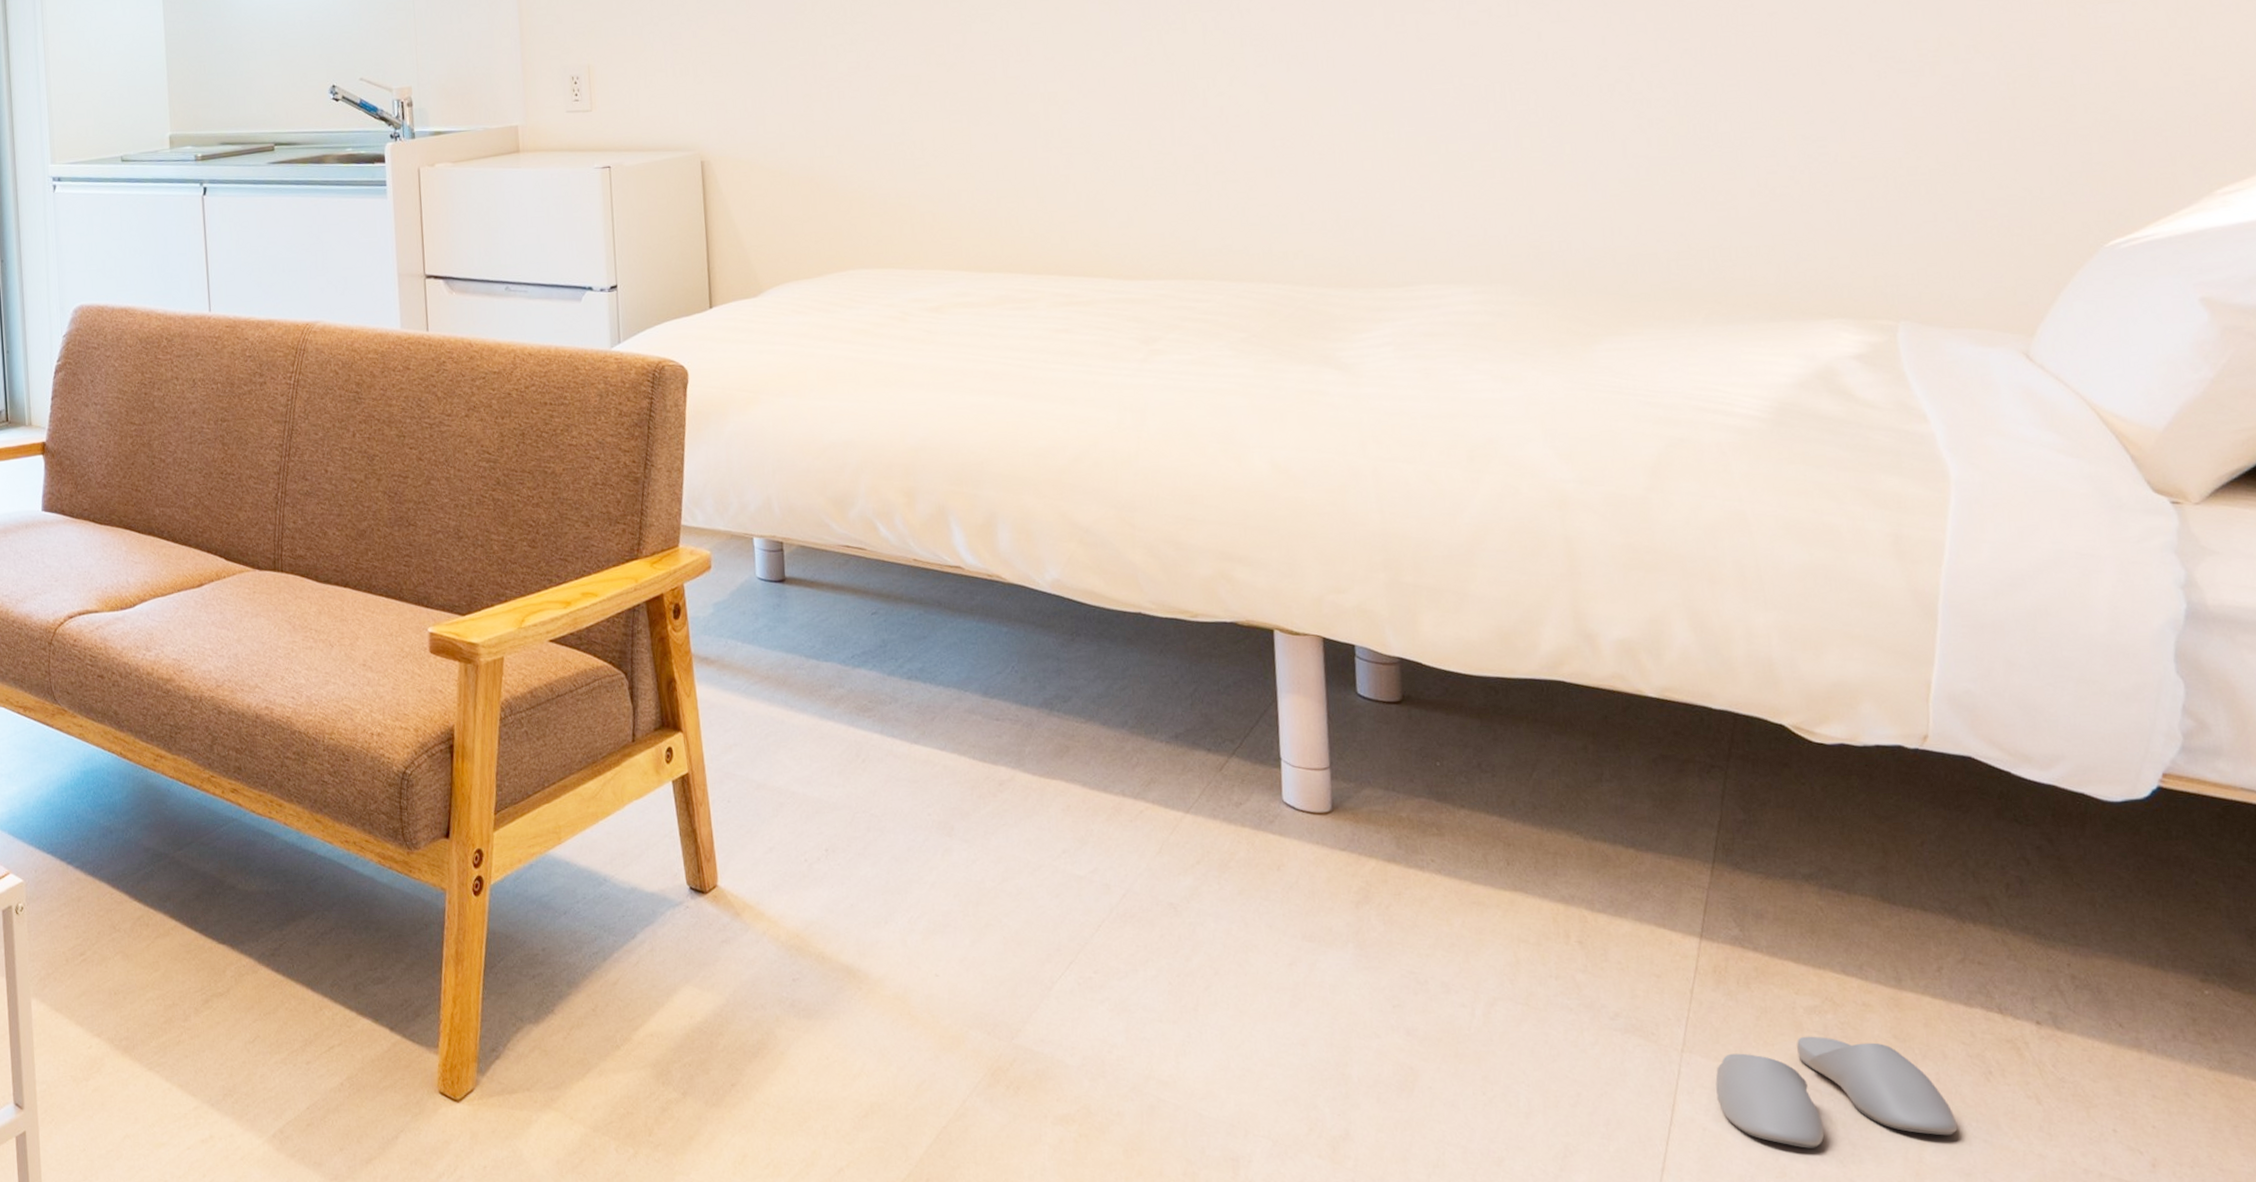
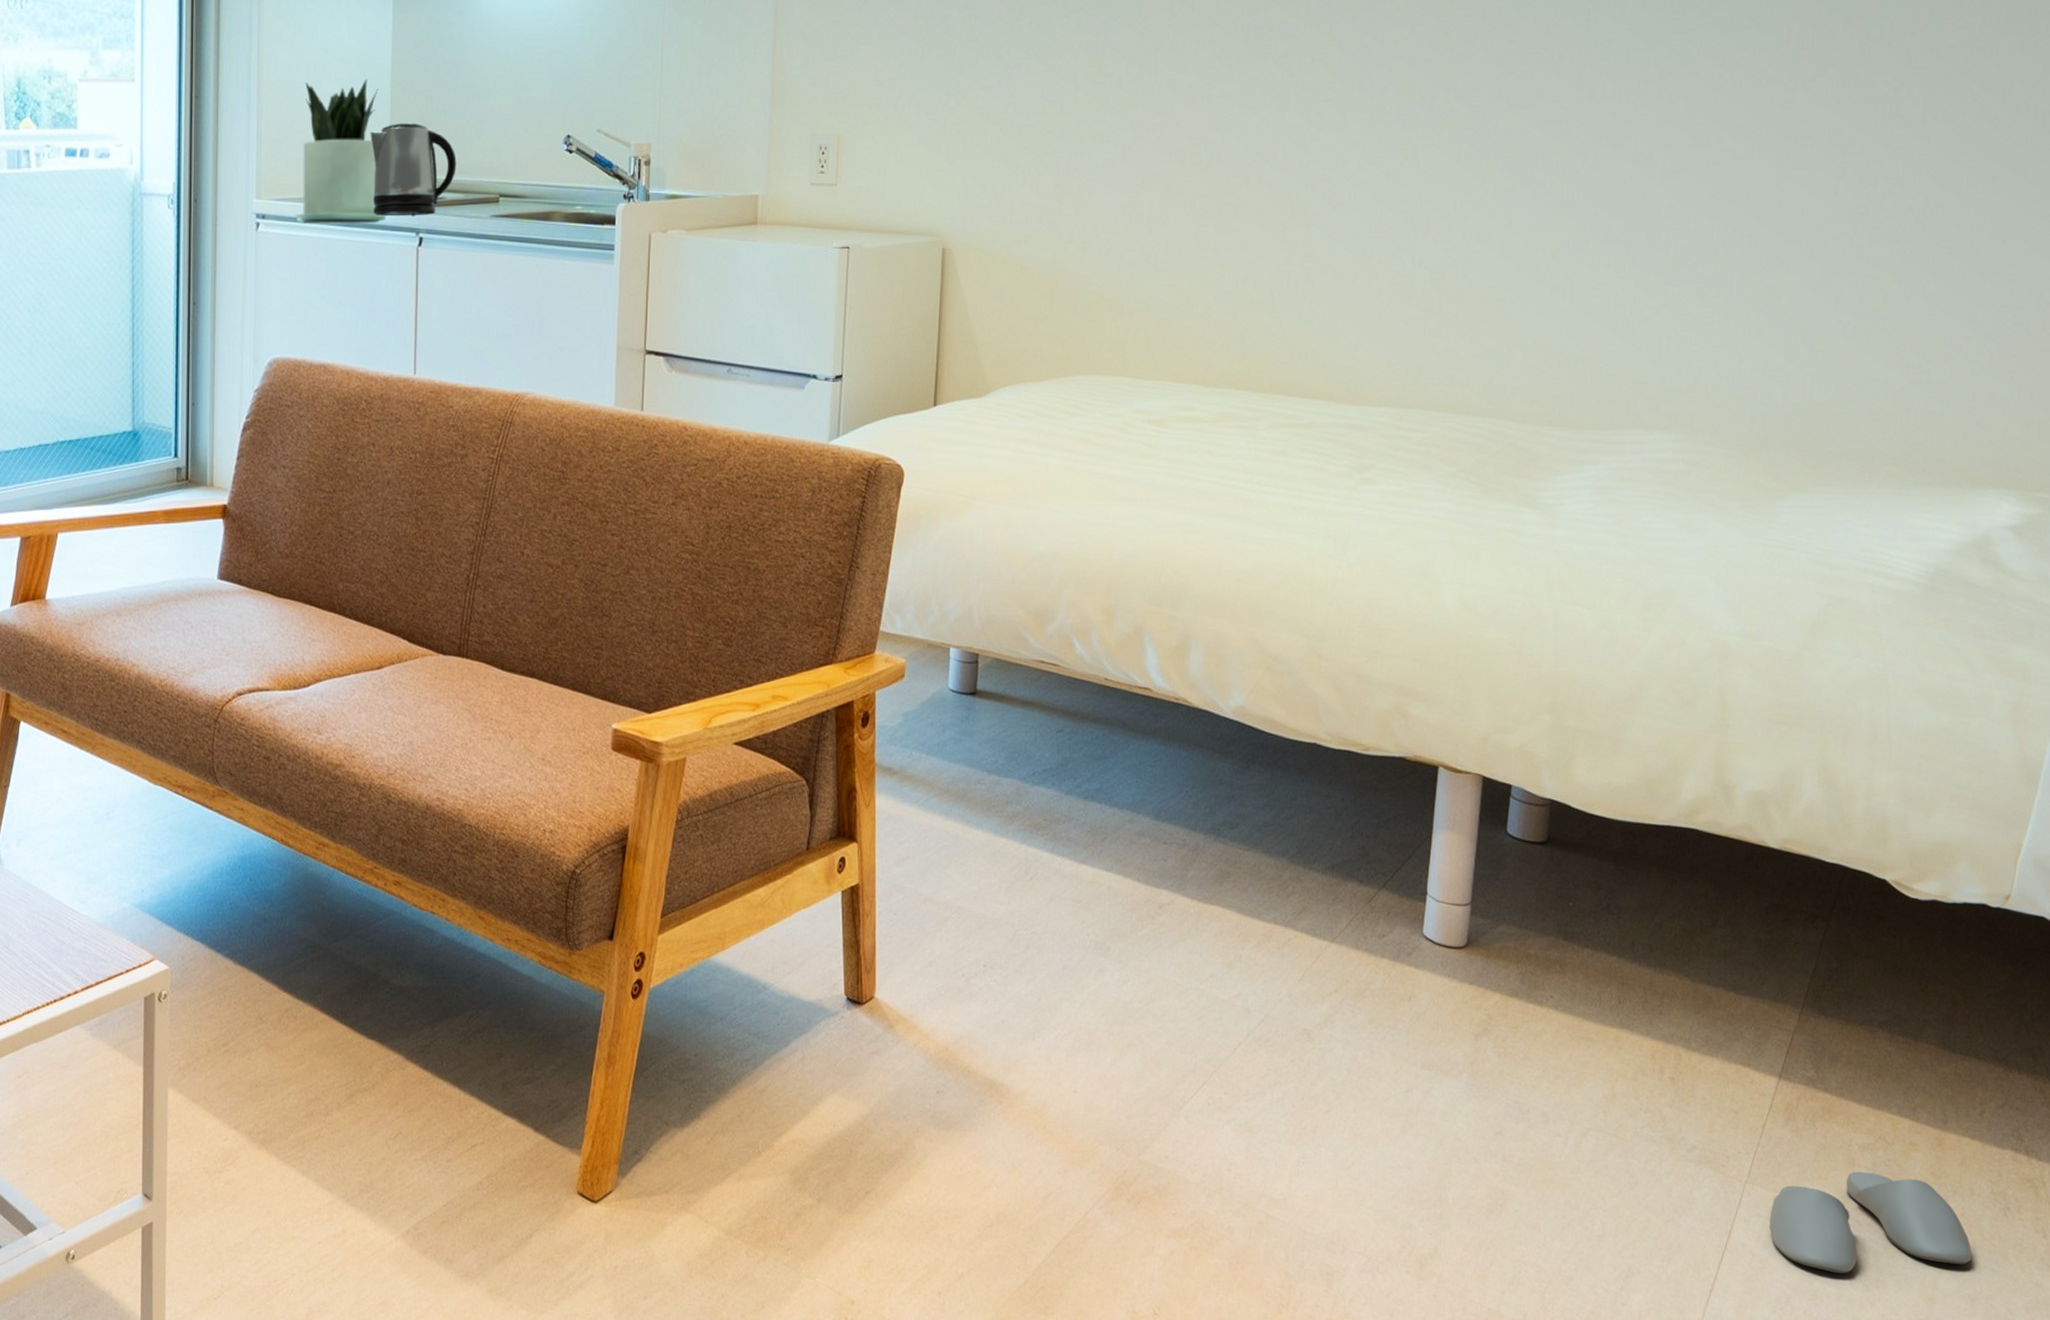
planter: none [87,50,172,183] -> present [294,78,387,225]
kettle: none [150,85,232,171] -> present [370,122,457,217]

